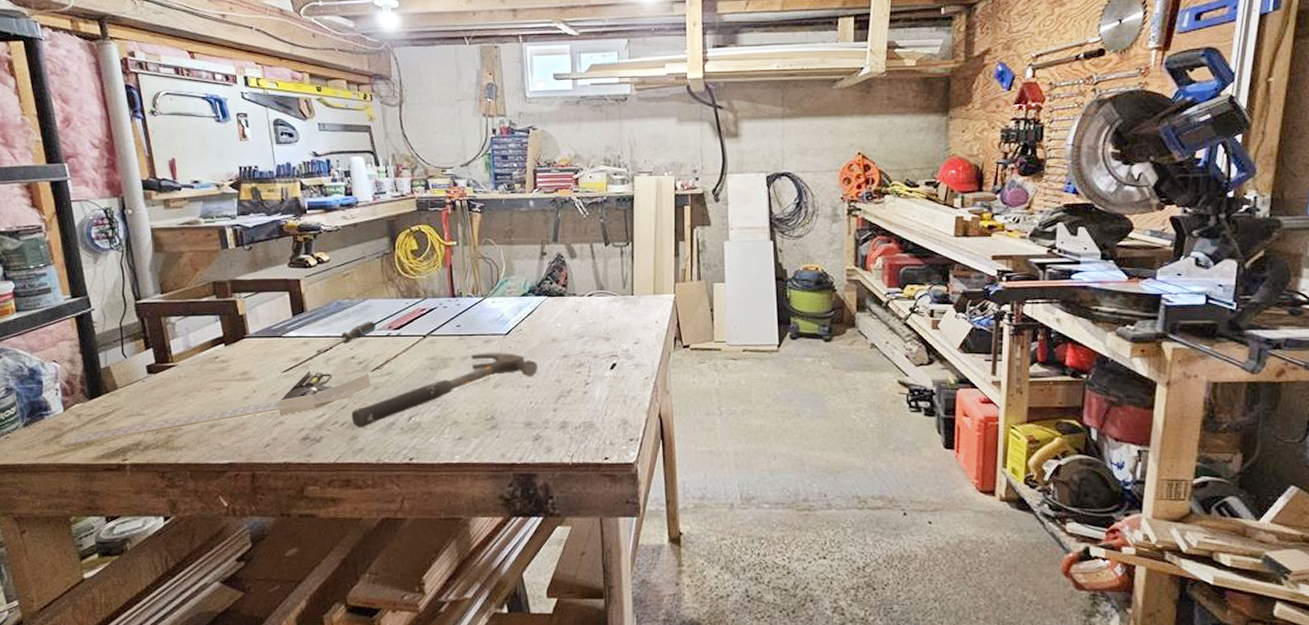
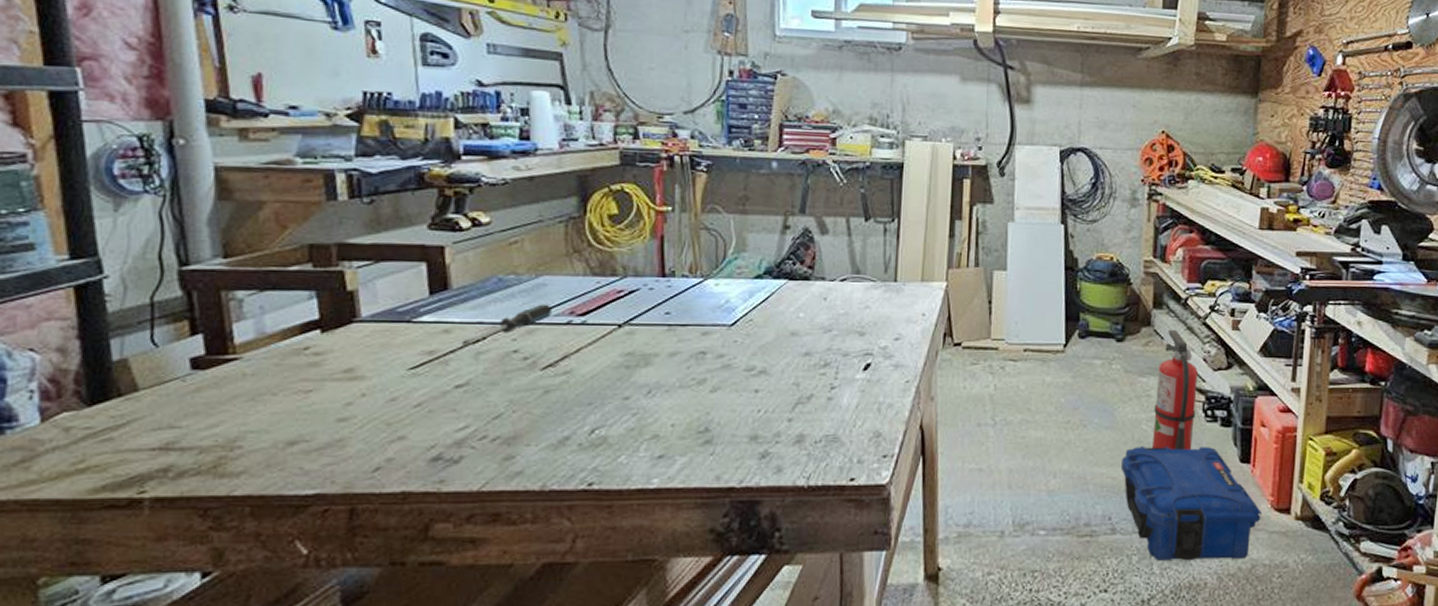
combination square: present [59,370,371,448] -> none [28,367,540,476]
claw hammer: present [351,353,537,428] -> none [507,348,770,444]
toolbox: none [834,432,967,535] -> present [1121,445,1261,561]
fire extinguisher: none [853,329,901,437] -> present [1147,329,1198,450]

